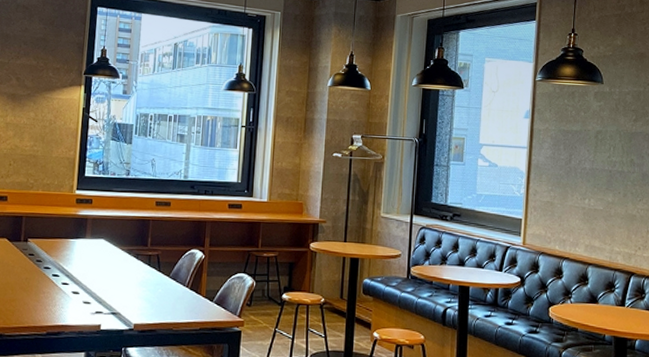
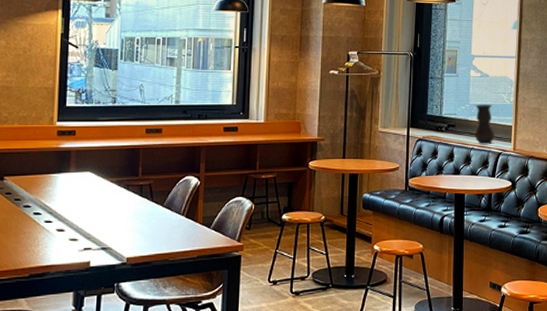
vase: none [481,194,503,238] -> present [474,104,495,145]

